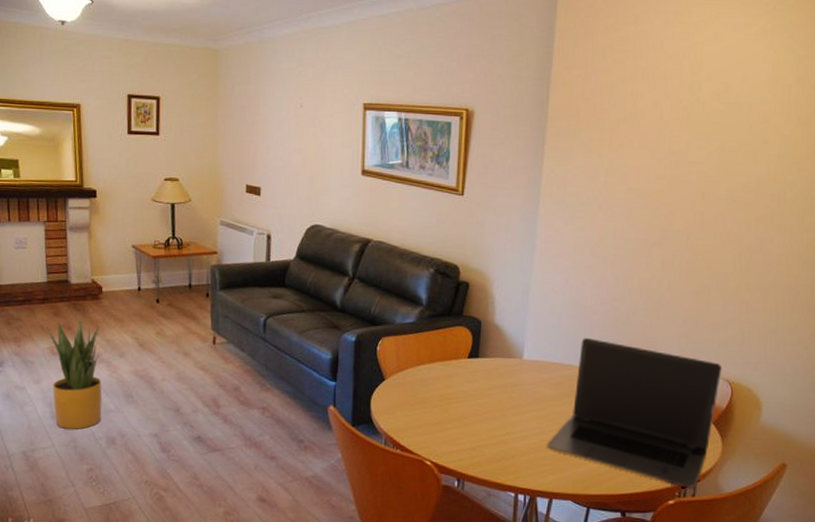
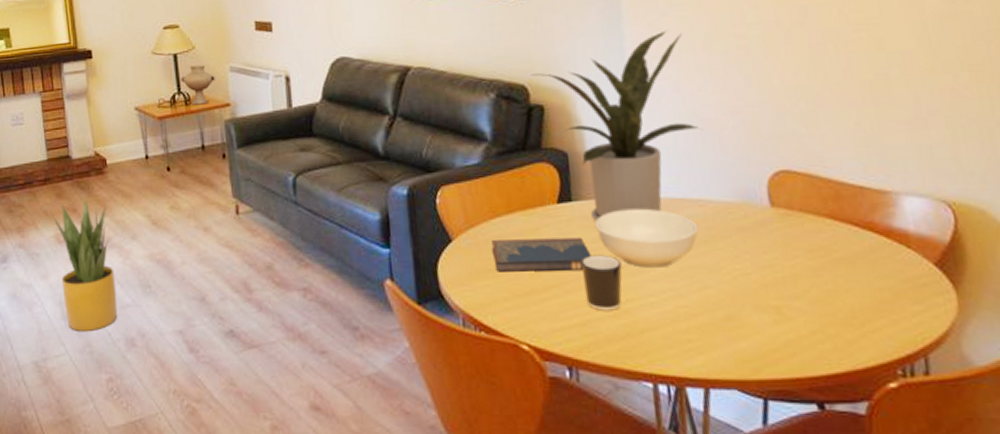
vase: none [176,216,208,250] -> present [181,65,216,105]
hardcover book: none [415,382,487,409] -> present [492,237,591,272]
house plant: none [463,235,578,375] -> present [531,30,699,222]
mug: none [477,398,507,440] -> present [580,254,623,311]
bowl: none [492,367,565,412] -> present [594,208,698,268]
laptop computer: present [547,338,722,489] -> none [687,161,936,364]

